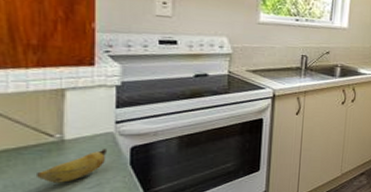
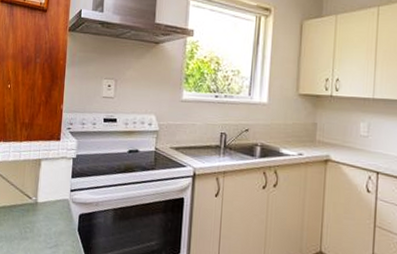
banana: present [37,149,106,183] -> none [19,213,63,240]

